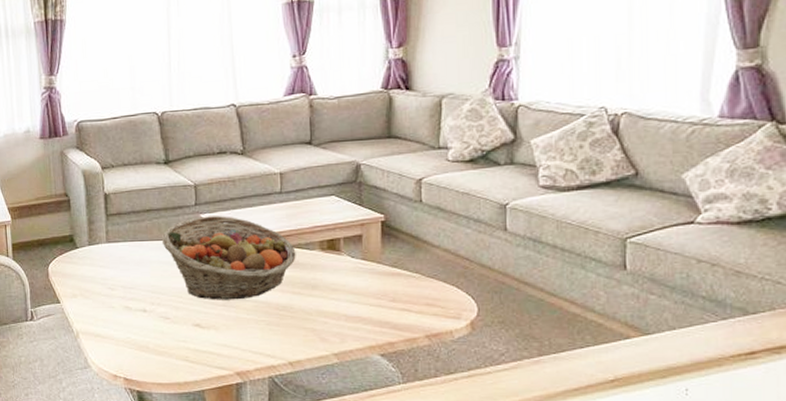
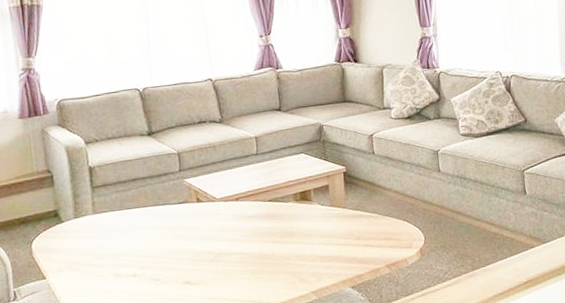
fruit basket: present [161,216,296,300] -> none [148,179,274,258]

